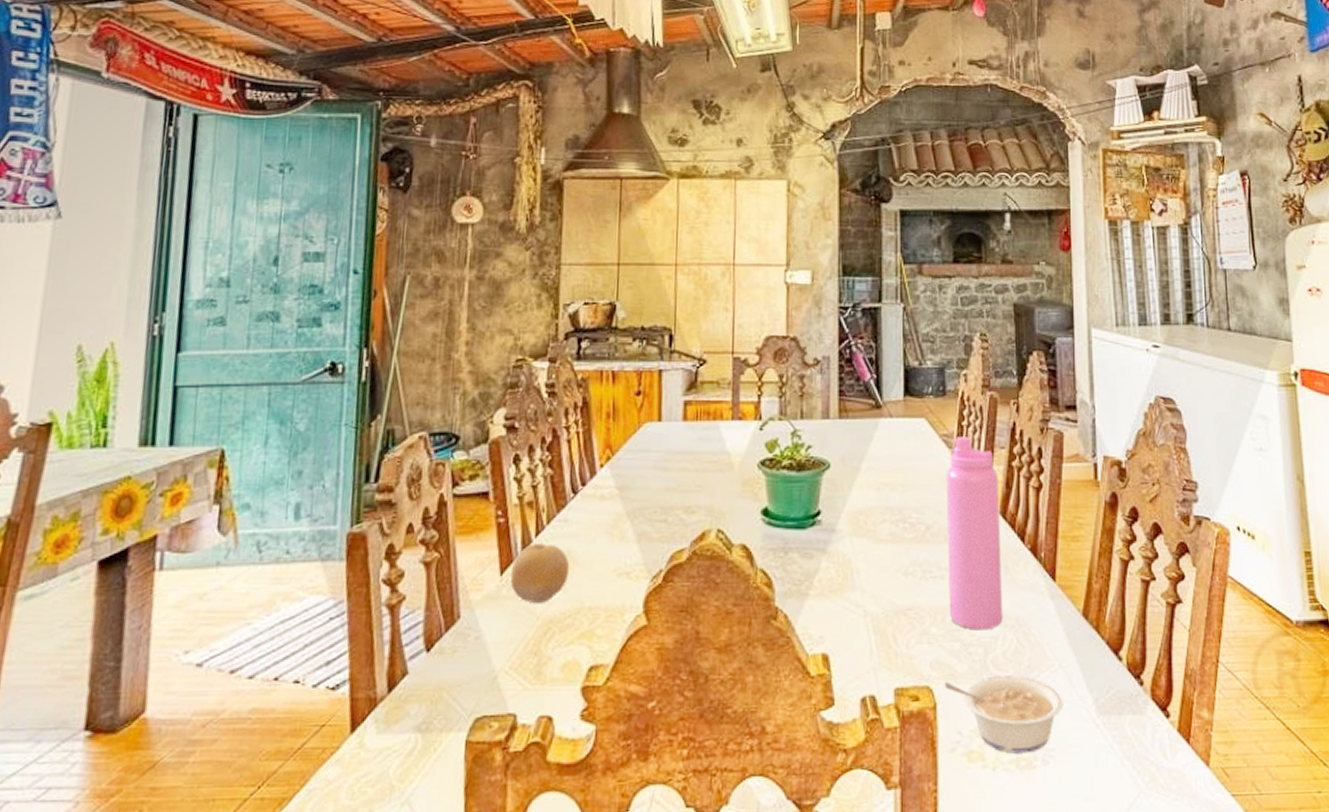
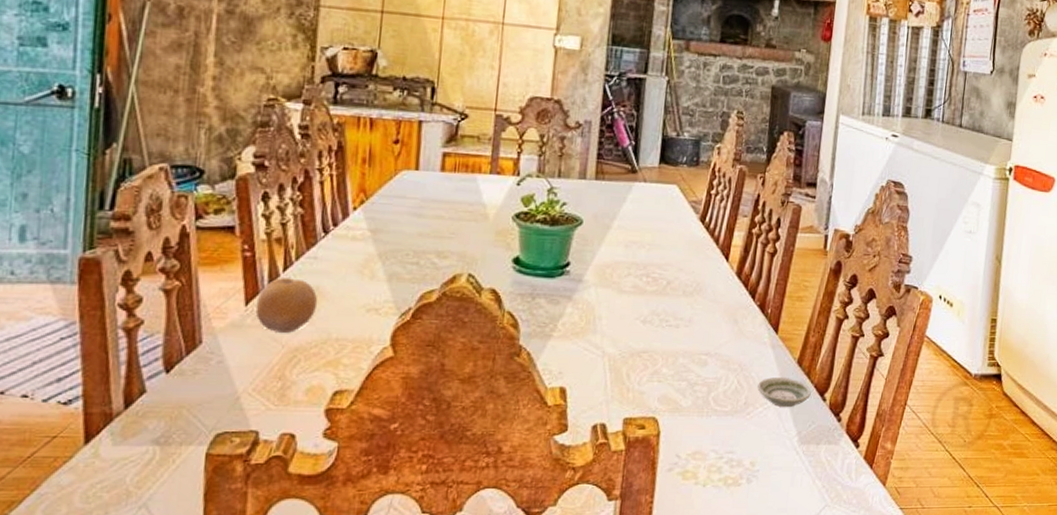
legume: present [944,675,1064,754] -> none [668,410,771,474]
water bottle: present [946,437,1003,631] -> none [680,204,739,372]
saucer: none [1040,634,1103,670] -> present [757,378,811,408]

